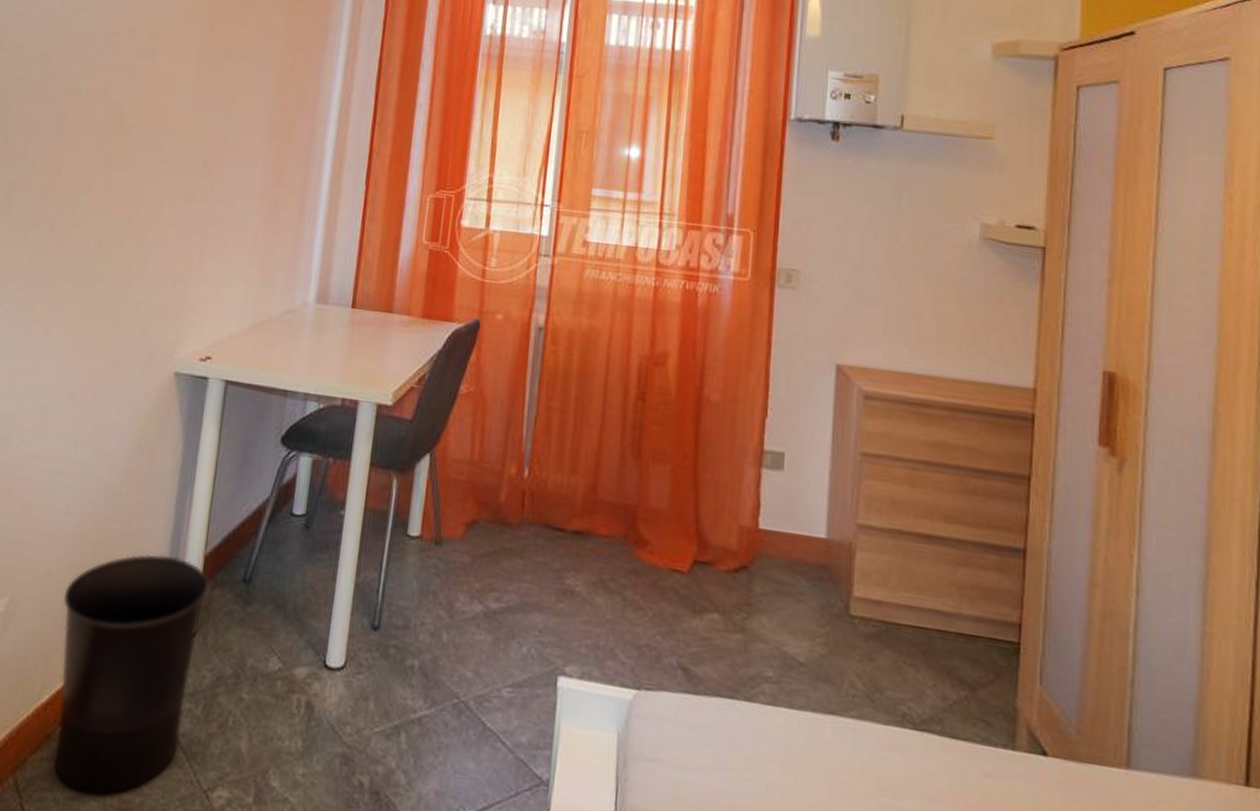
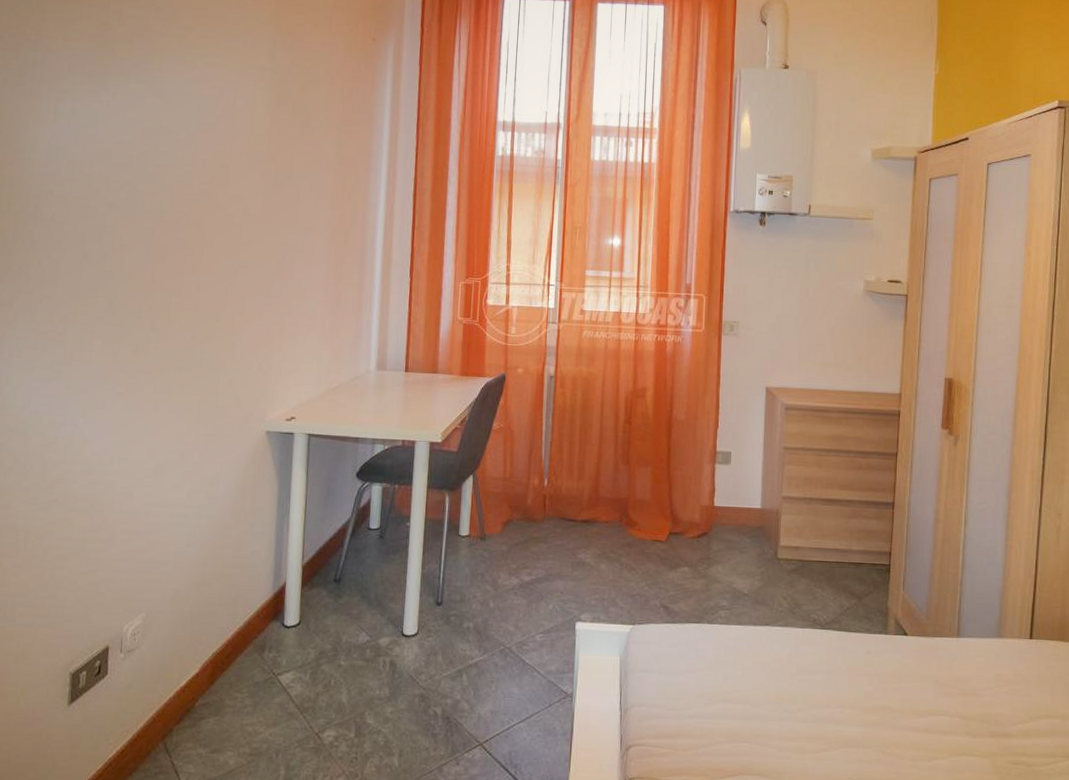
waste bin: present [53,553,210,796] -> none [190,568,308,747]

